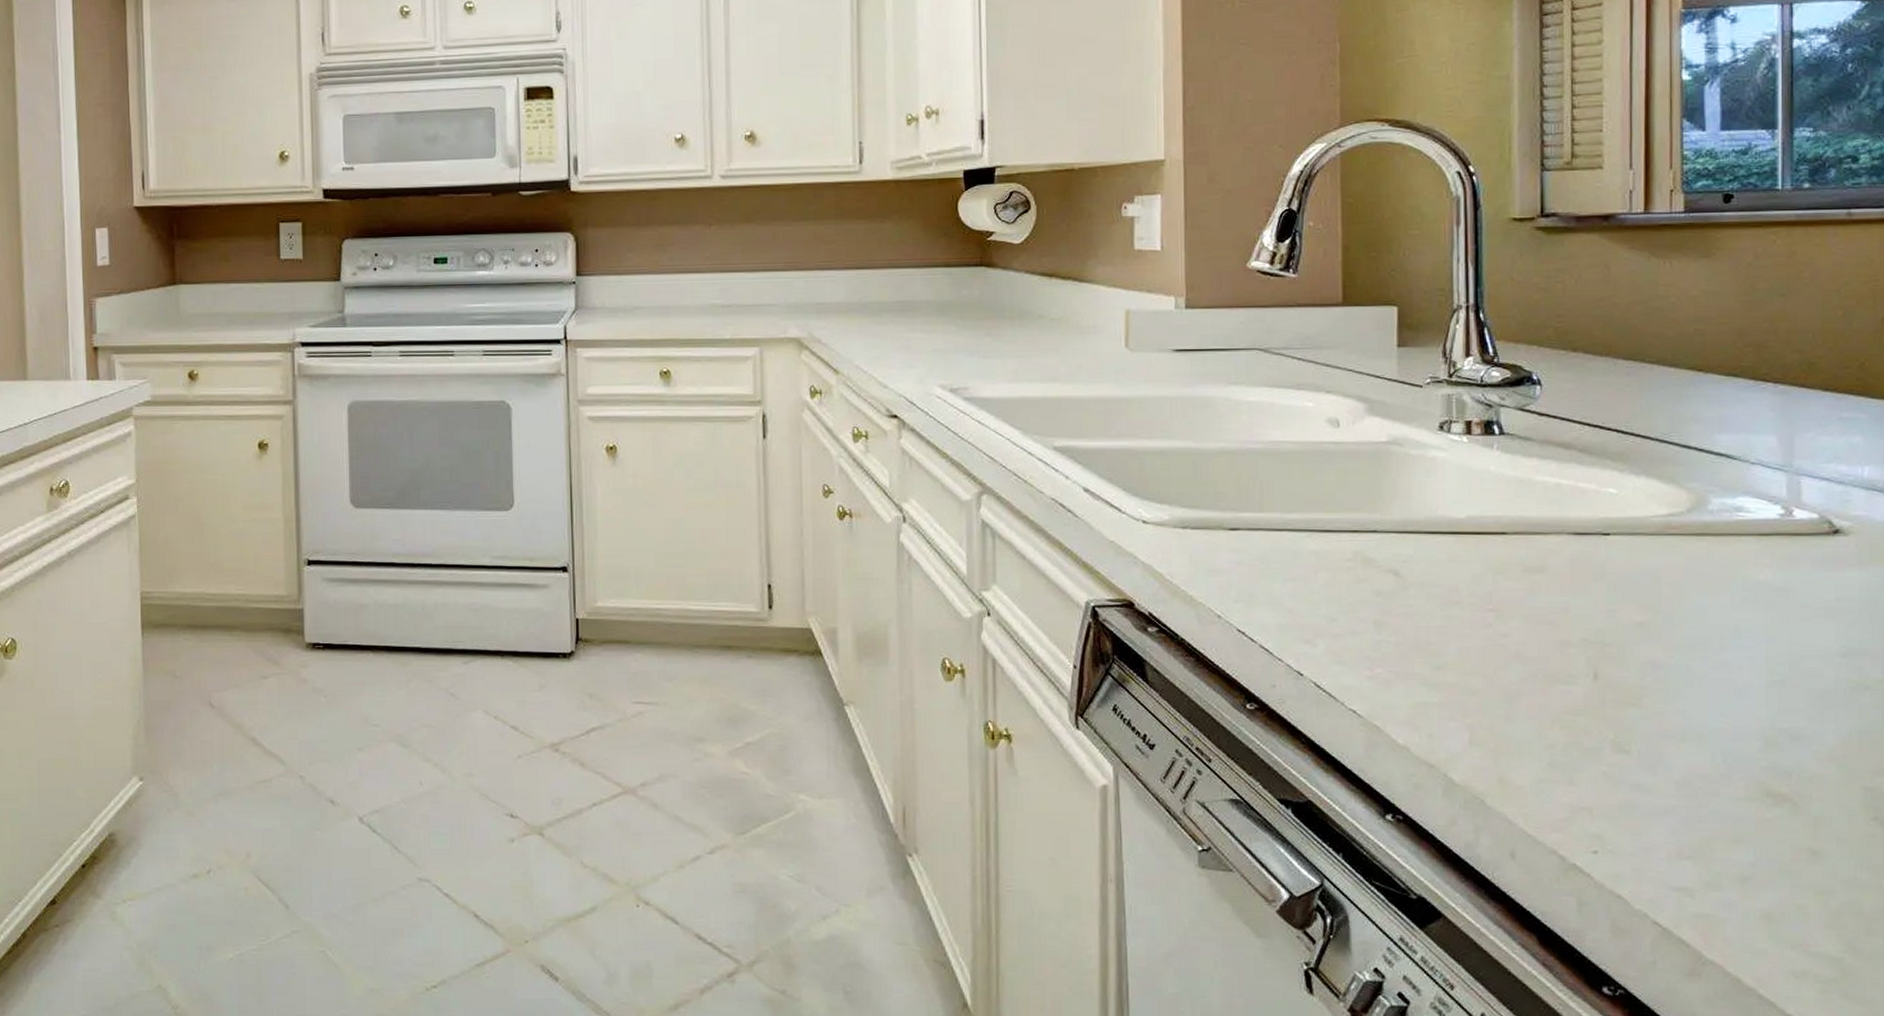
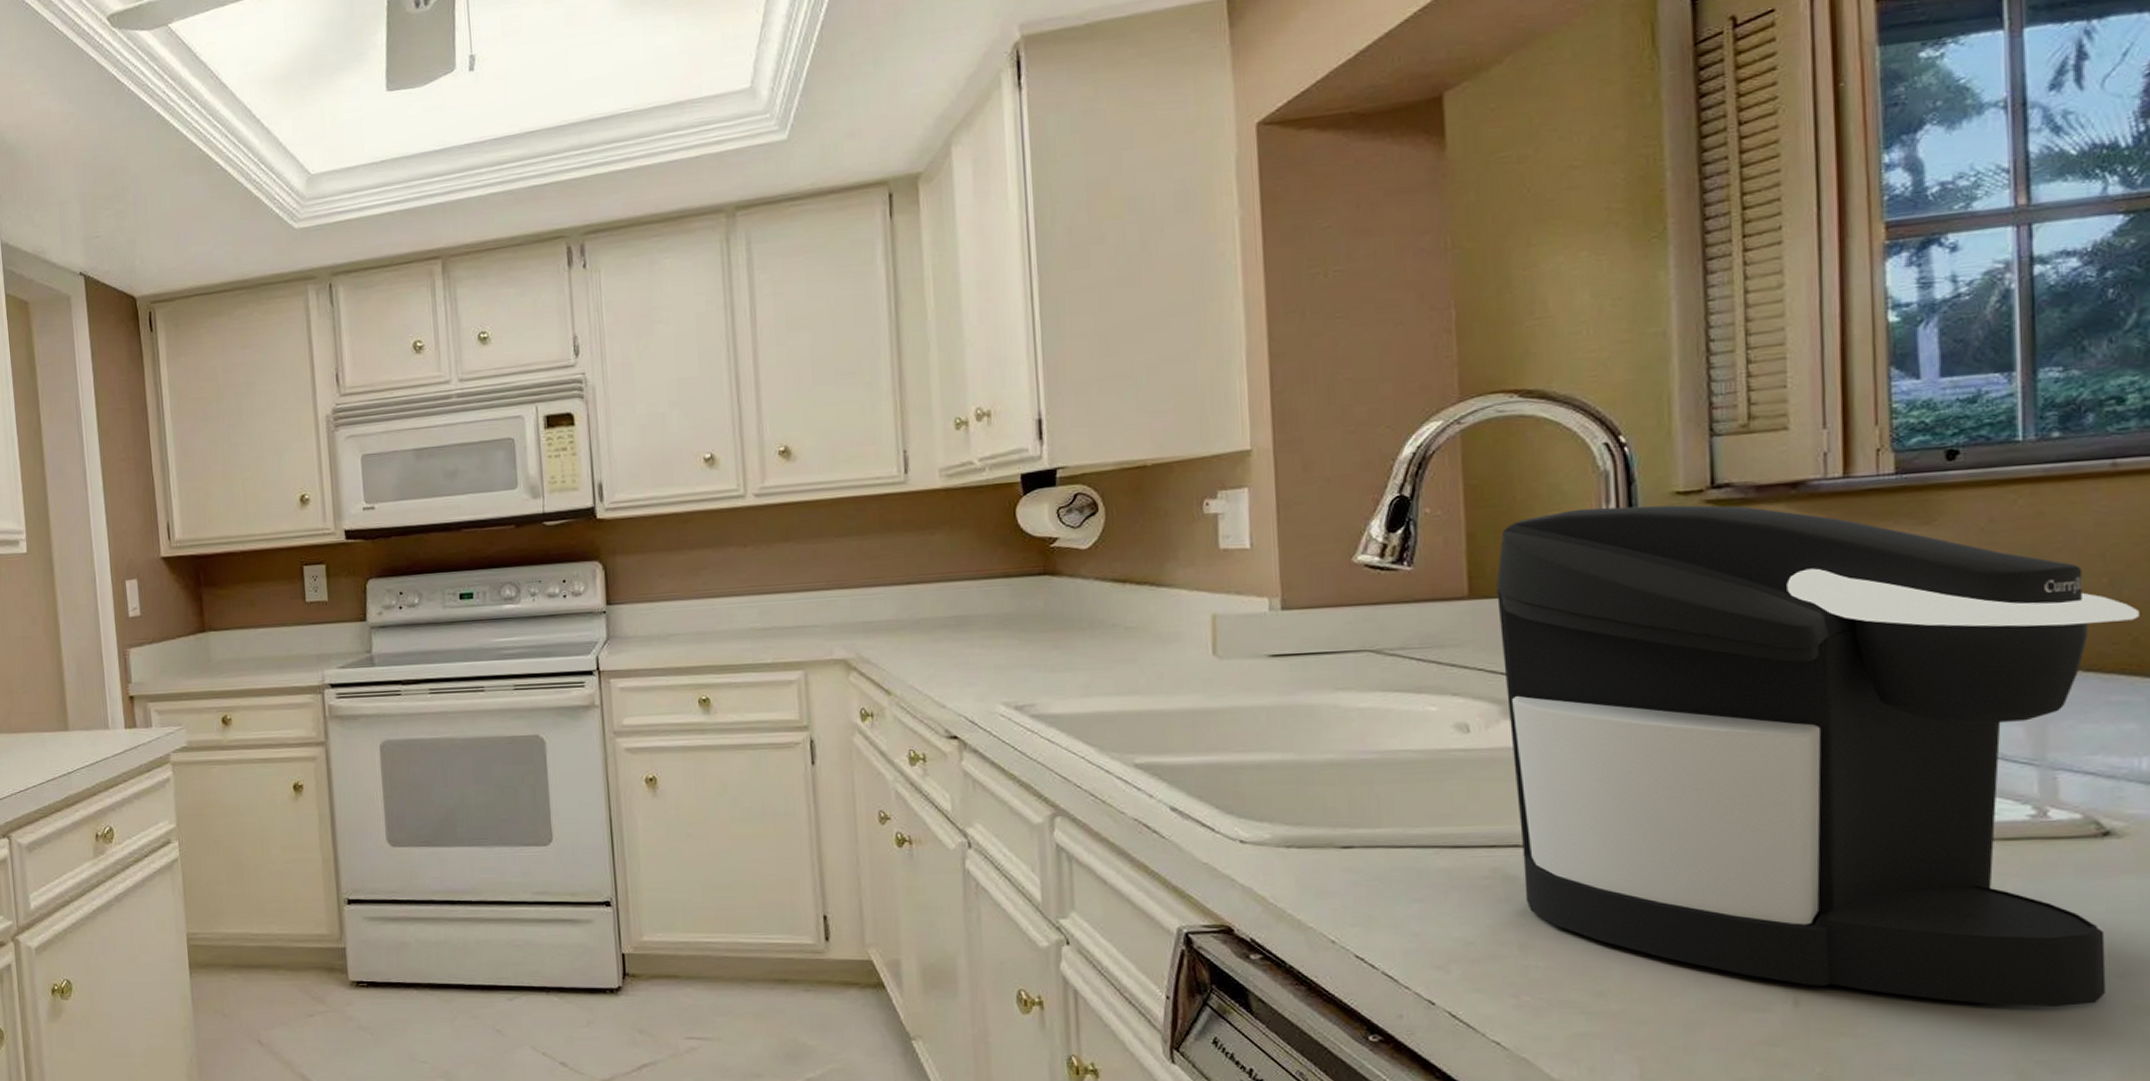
coffee maker: none [1366,229,1865,683] -> present [1496,505,2139,1008]

